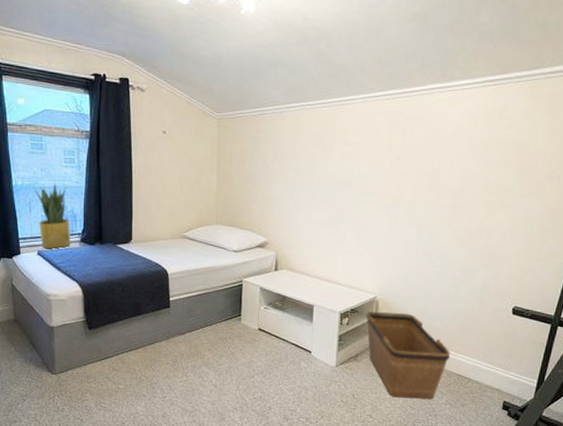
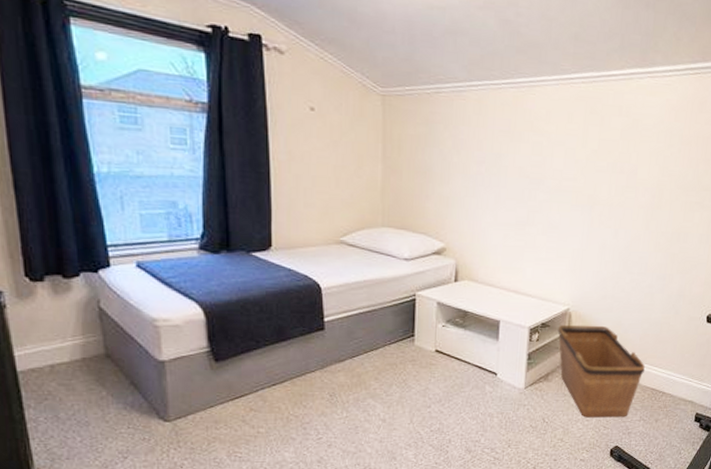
planter: present [33,183,71,249] -> none [126,171,186,260]

